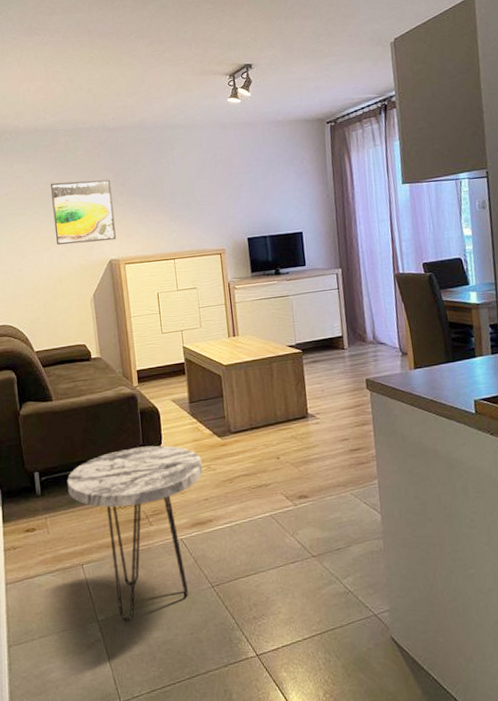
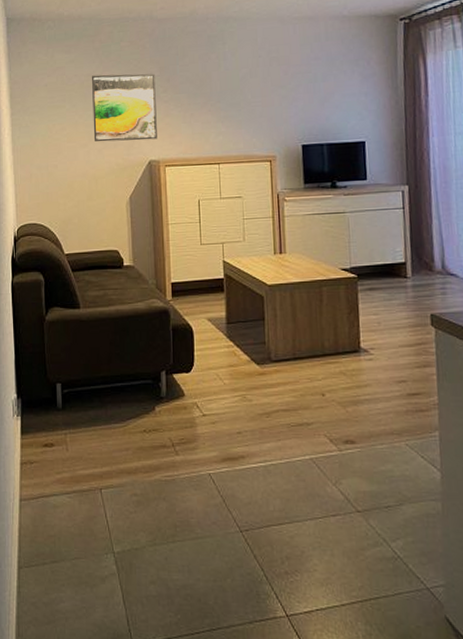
side table: present [67,445,203,622] -> none [90,367,238,558]

